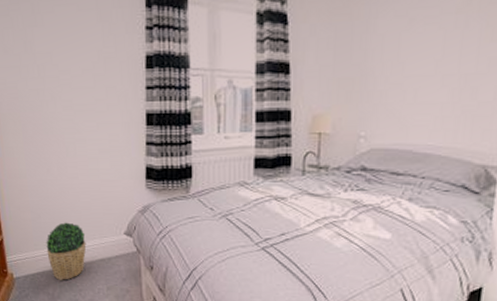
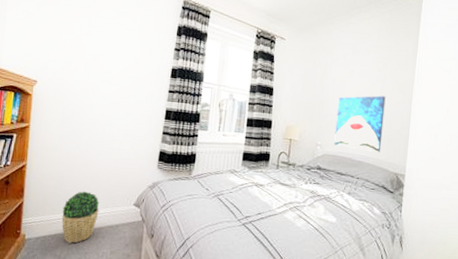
wall art: none [385,51,469,138] -> present [334,95,386,152]

